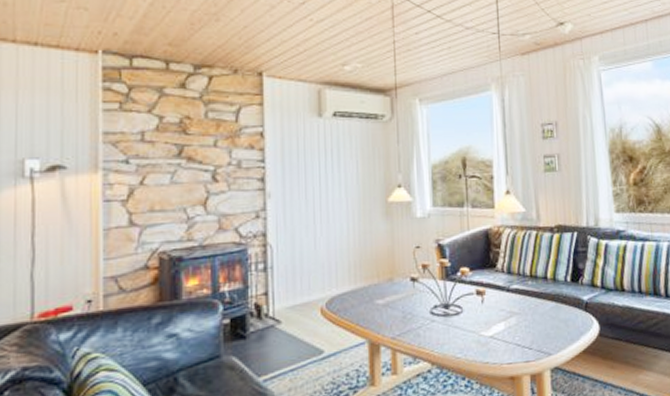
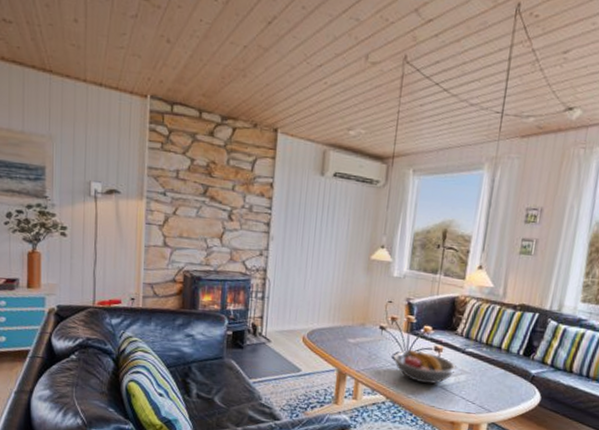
fruit bowl: none [431,298,505,337] -> present [393,349,457,384]

